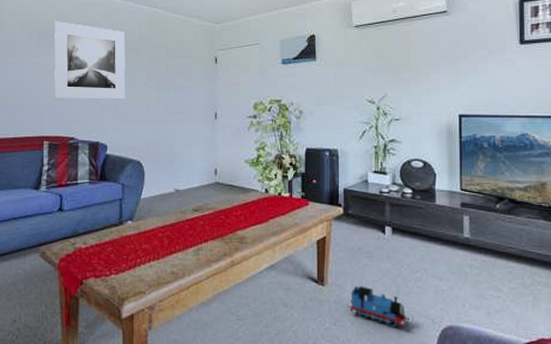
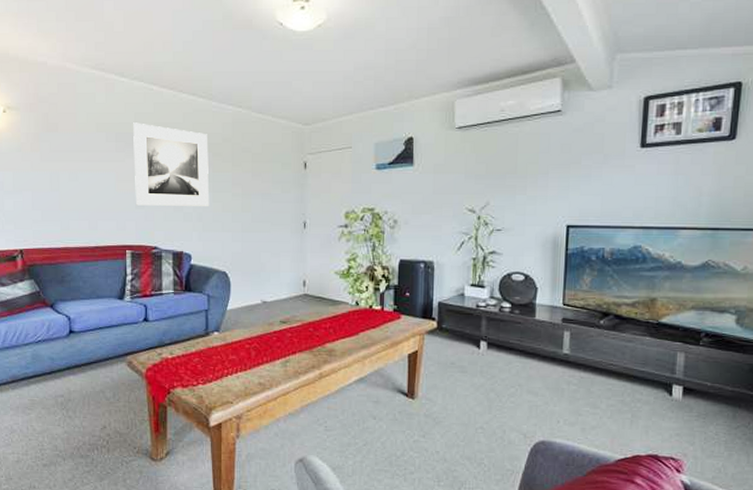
toy train: present [347,286,409,327] -> none [437,400,501,441]

